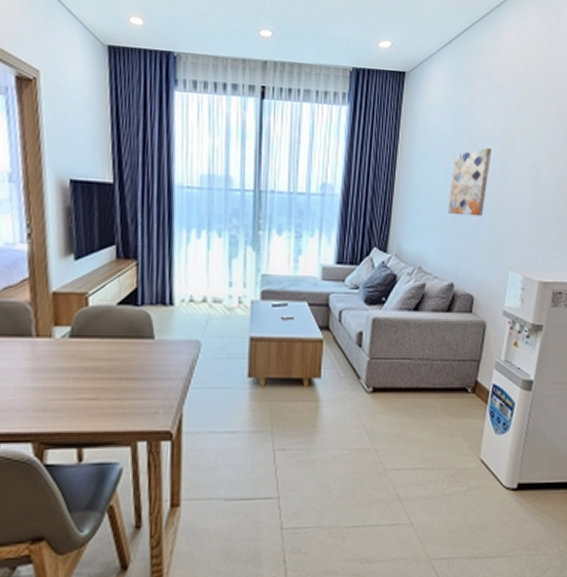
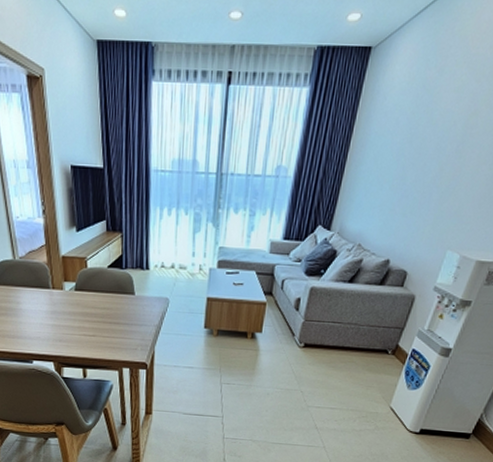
wall art: present [447,147,492,216] -> none [394,125,452,197]

